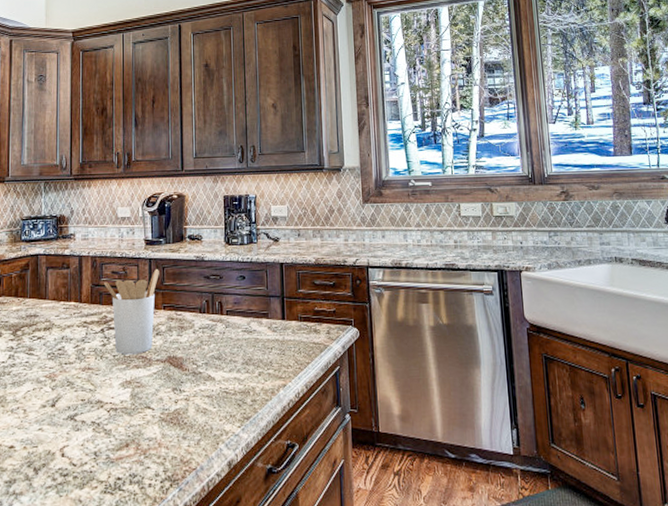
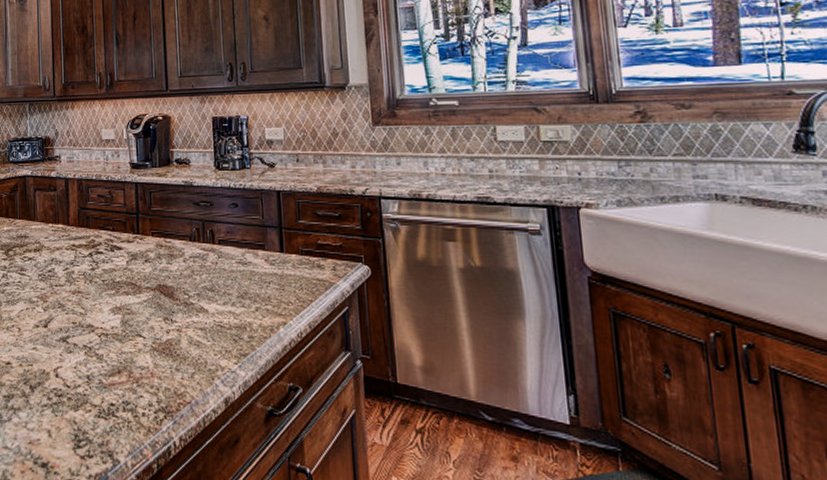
utensil holder: present [104,268,159,355] -> none [91,193,146,281]

